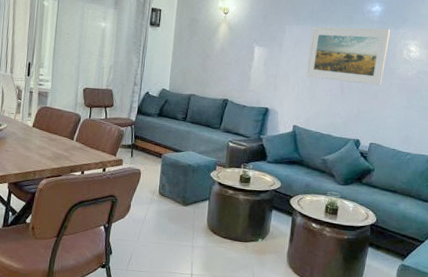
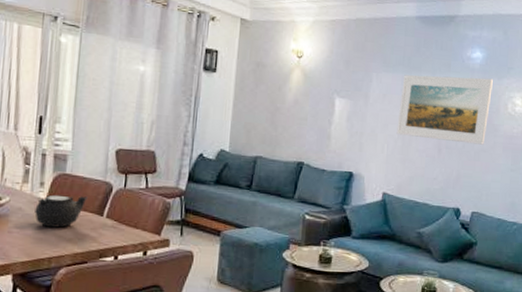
teapot: none [24,123,62,148] -> present [34,194,88,228]

